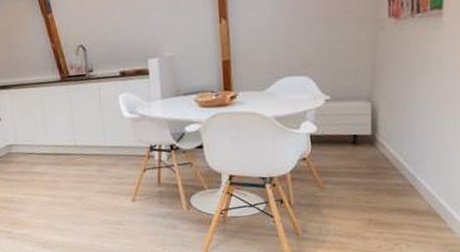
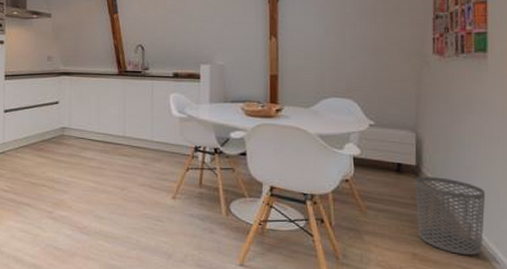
waste bin: none [370,143,437,214] -> present [414,176,485,255]

